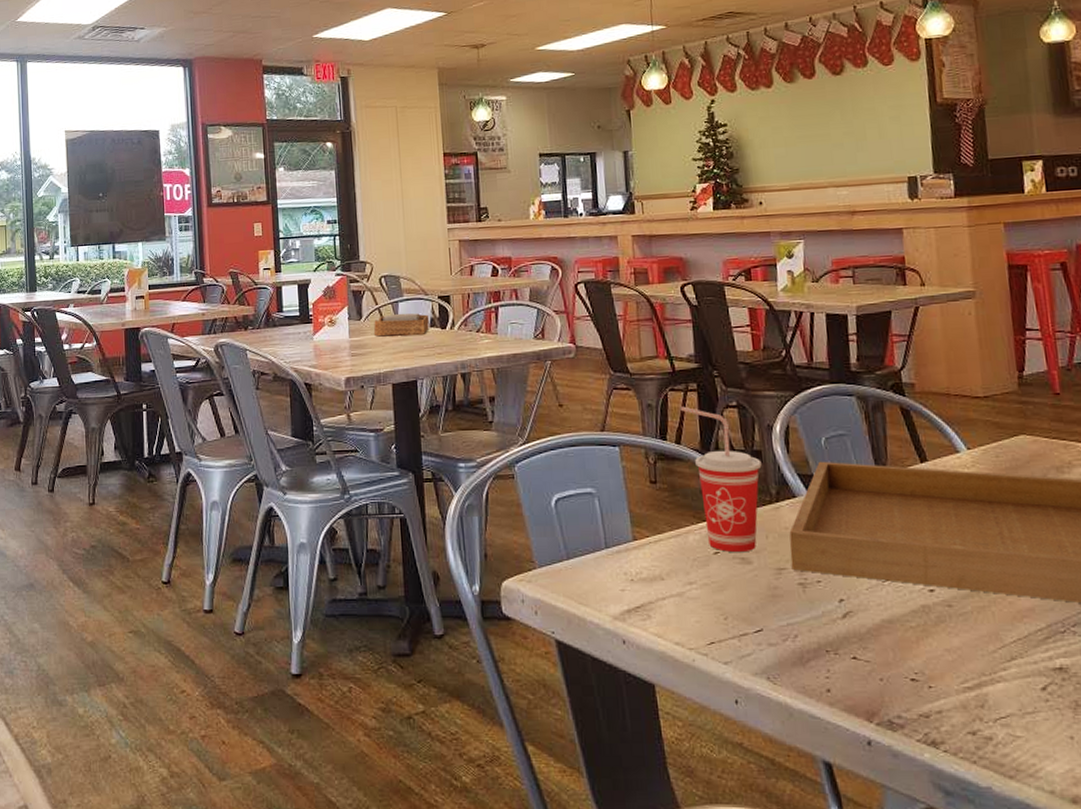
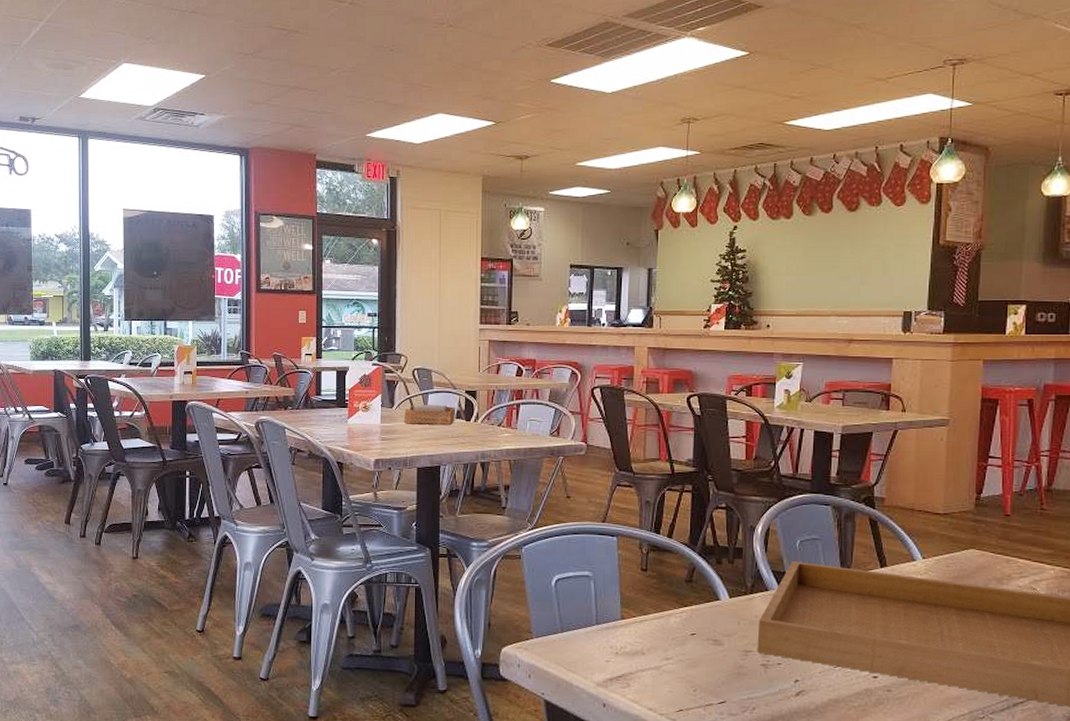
beverage cup: present [680,406,762,553] -> none [675,505,741,635]

